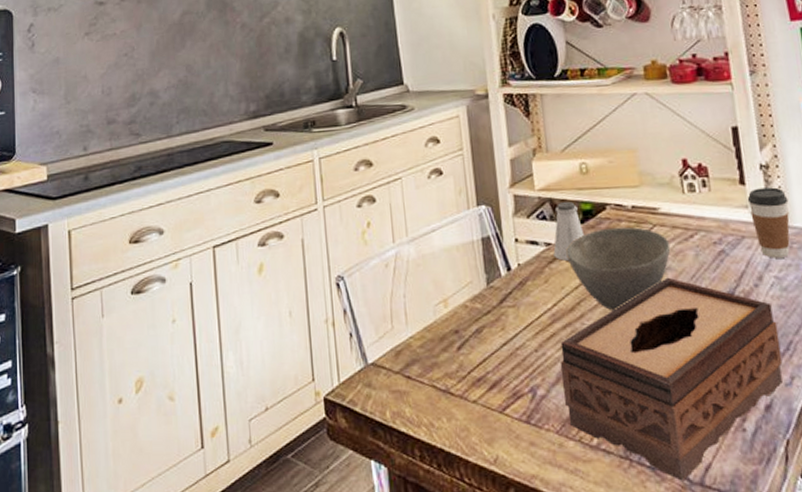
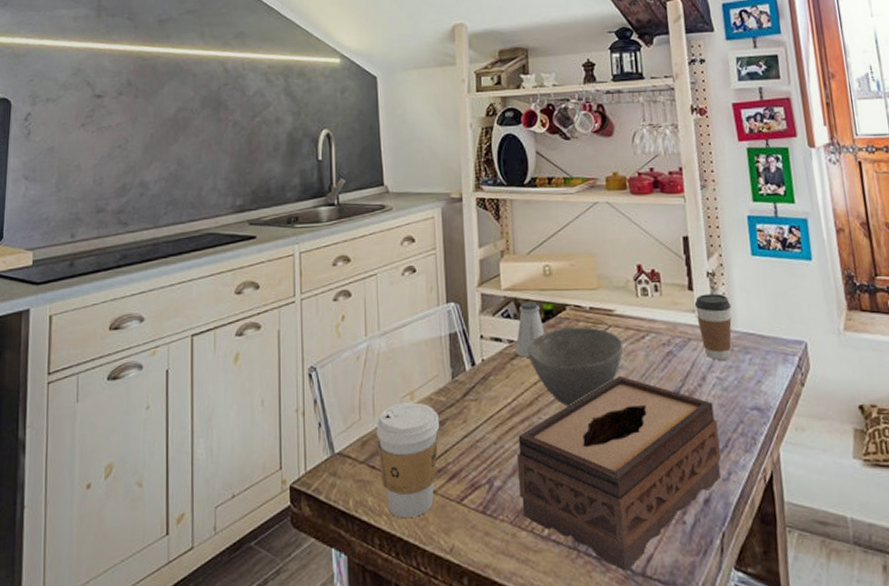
coffee cup: none [410,310,477,428] -> present [376,402,440,517]

